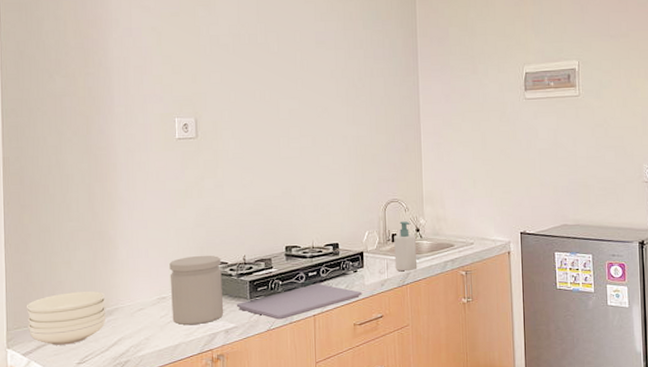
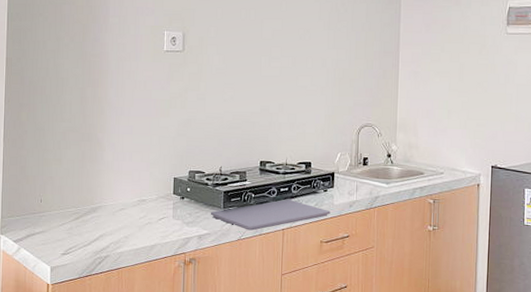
bowl: present [26,290,106,345] -> none [19,187,91,236]
jar: present [169,255,224,325] -> none [150,163,199,228]
soap bottle: present [394,221,418,272] -> none [364,146,387,195]

